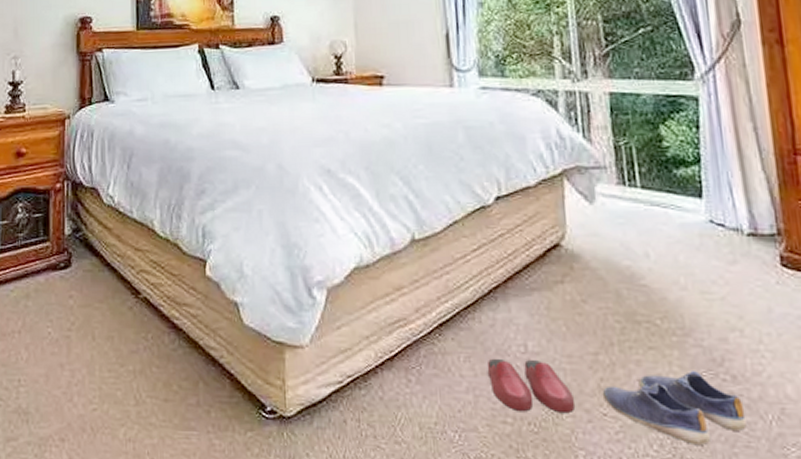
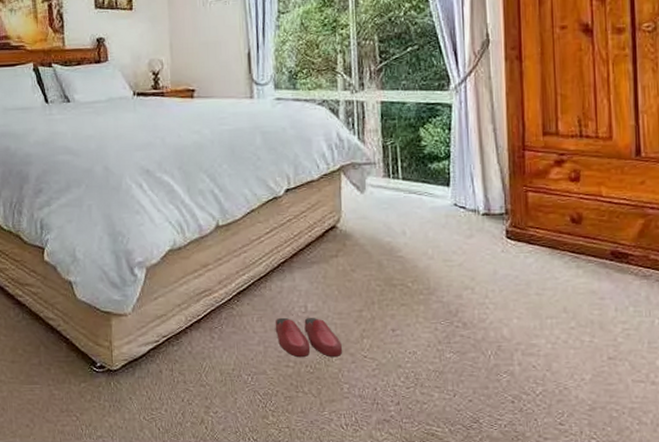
shoe: present [602,371,747,445] -> none [363,321,472,376]

